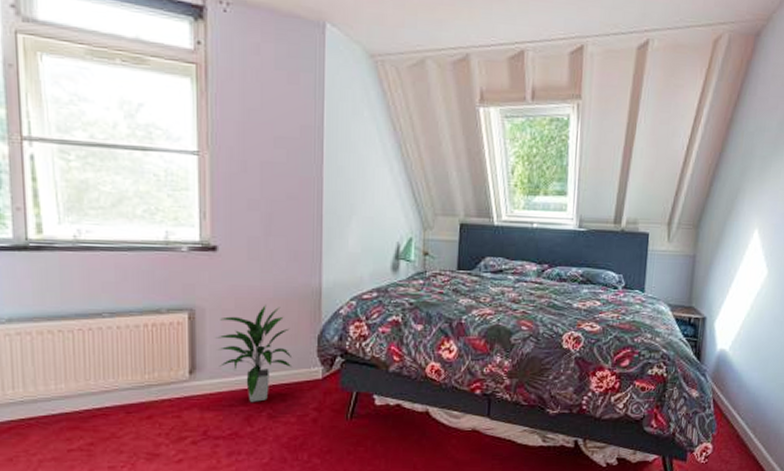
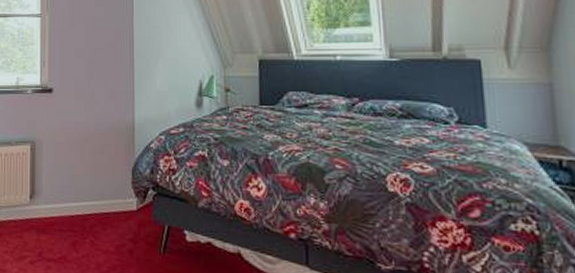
indoor plant: present [215,305,293,402] -> none [50,139,111,229]

